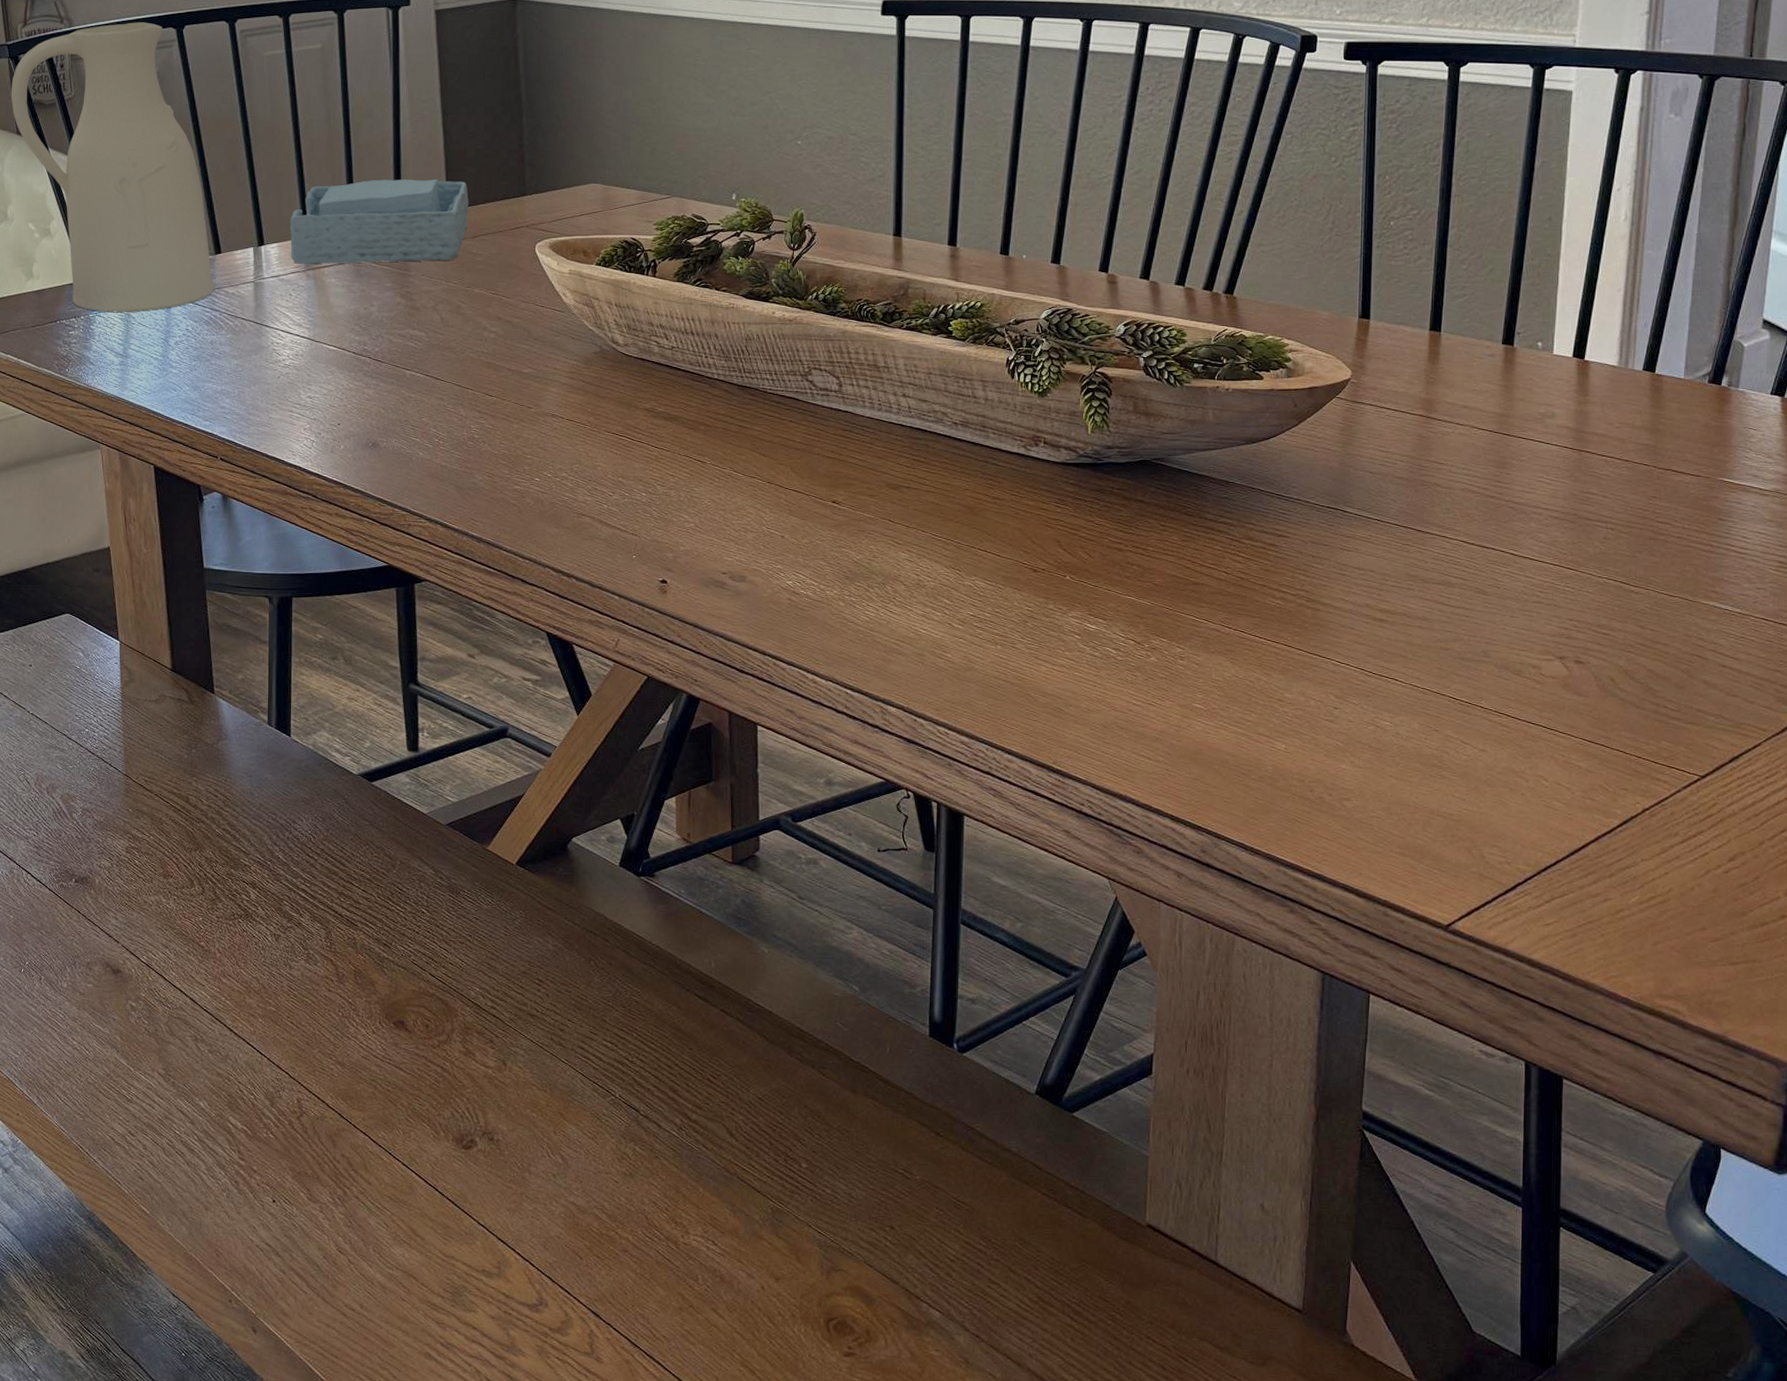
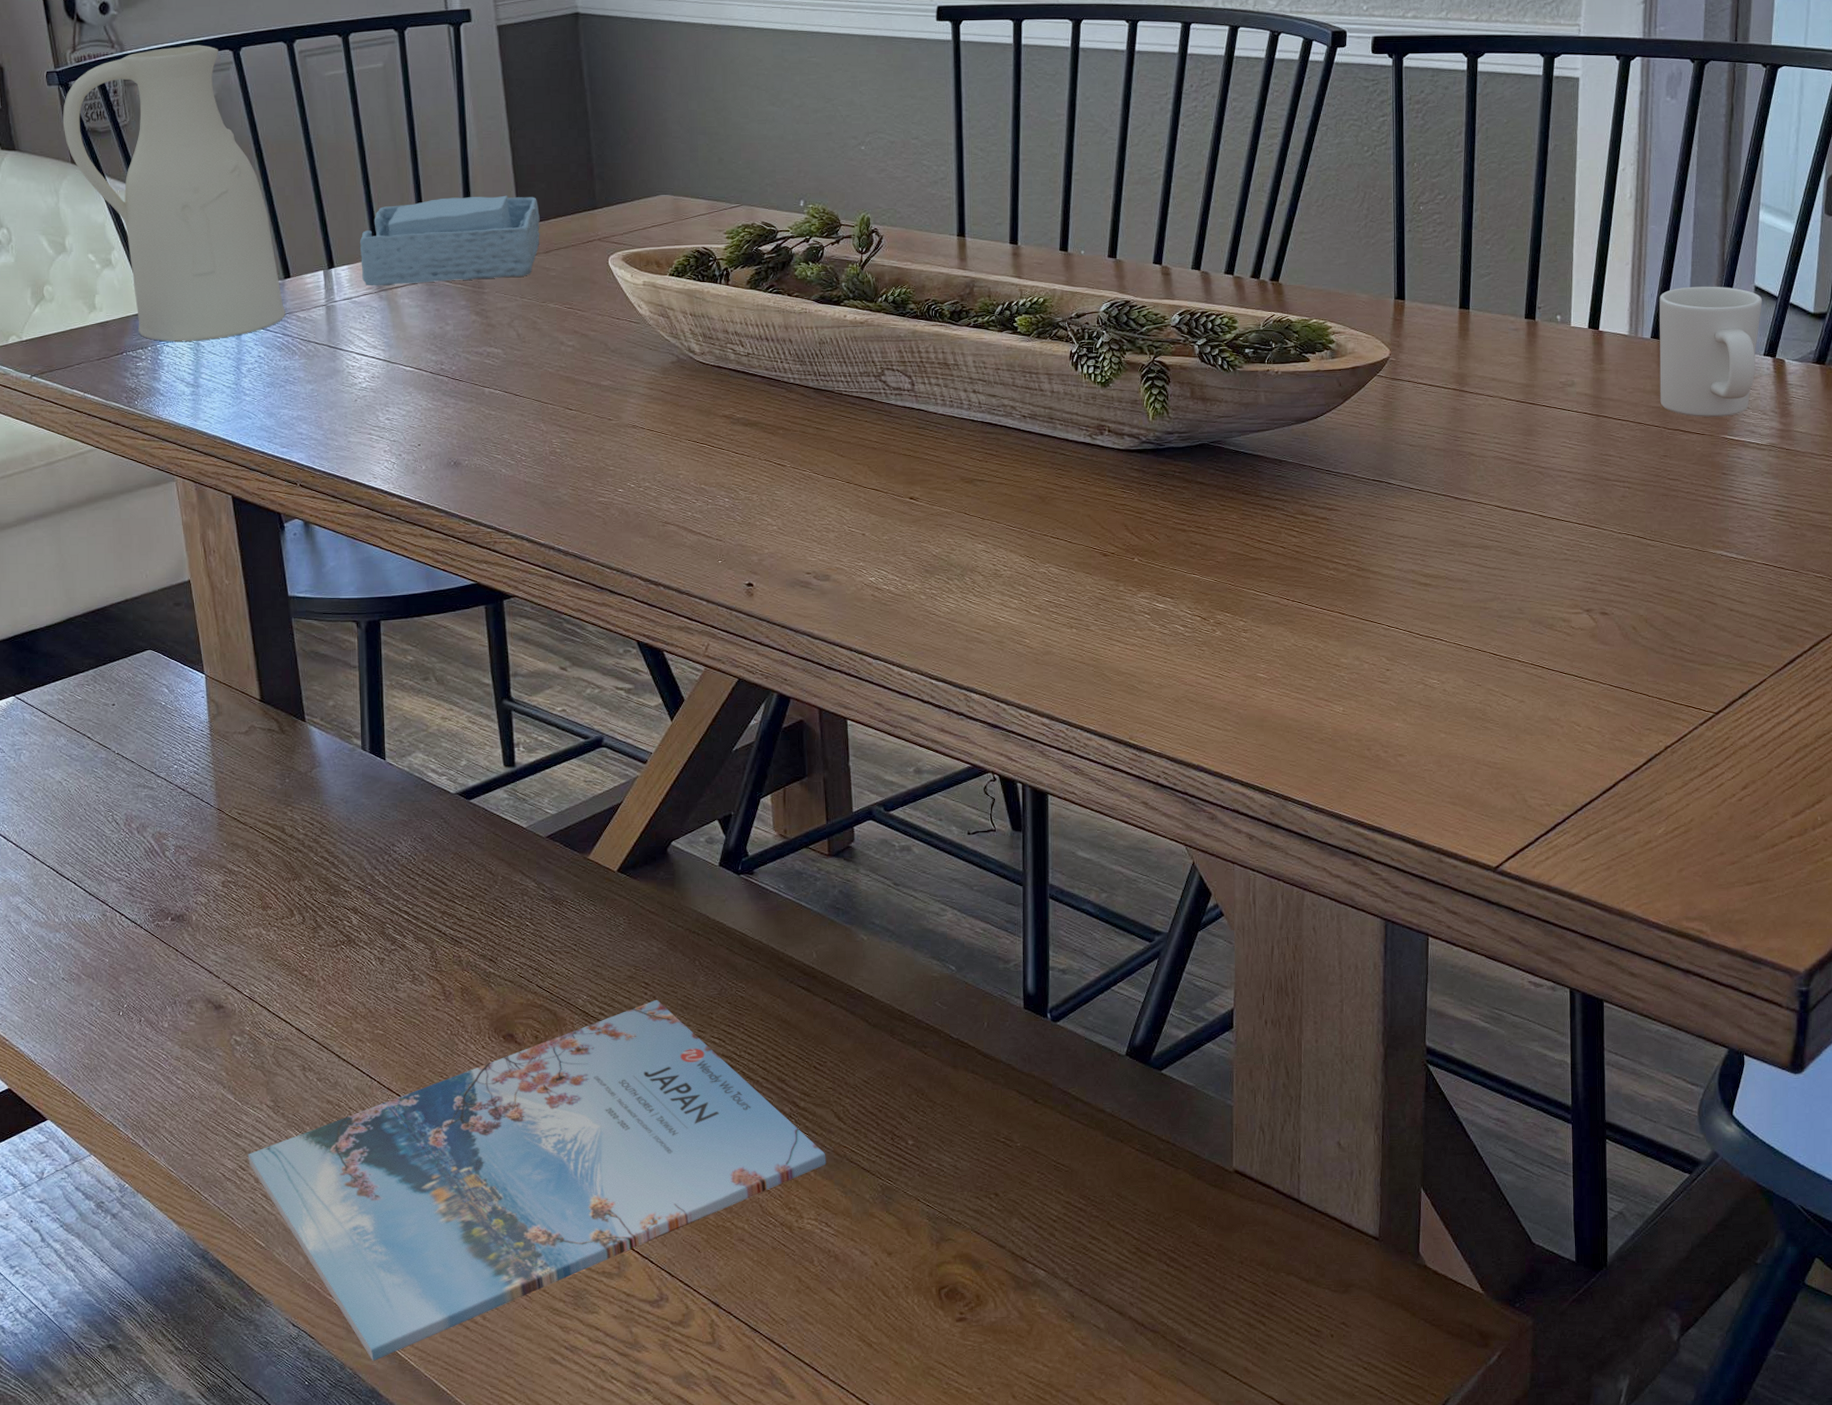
magazine: none [137,997,716,1340] -> present [248,999,826,1362]
mug: none [1651,317,1772,458] -> present [1659,286,1763,417]

